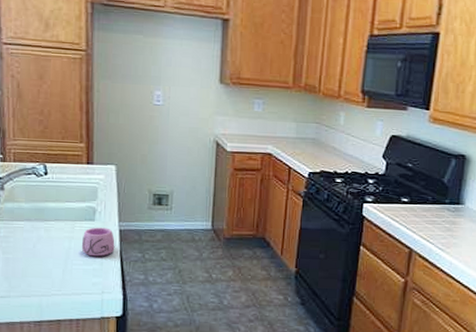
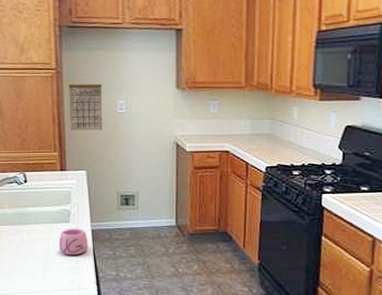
calendar: none [99,60,138,123] -> present [69,75,103,131]

